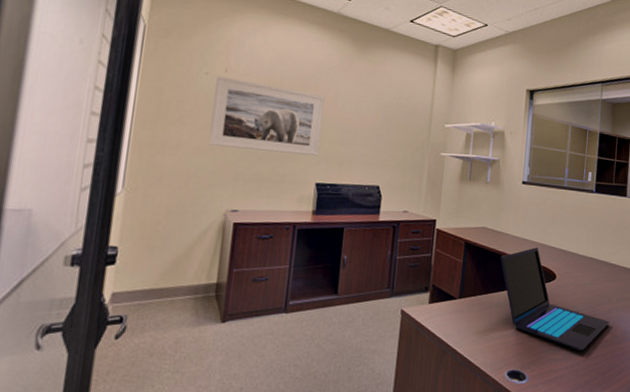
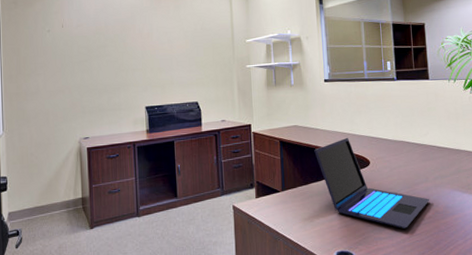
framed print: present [208,76,325,156] -> none [57,31,144,88]

